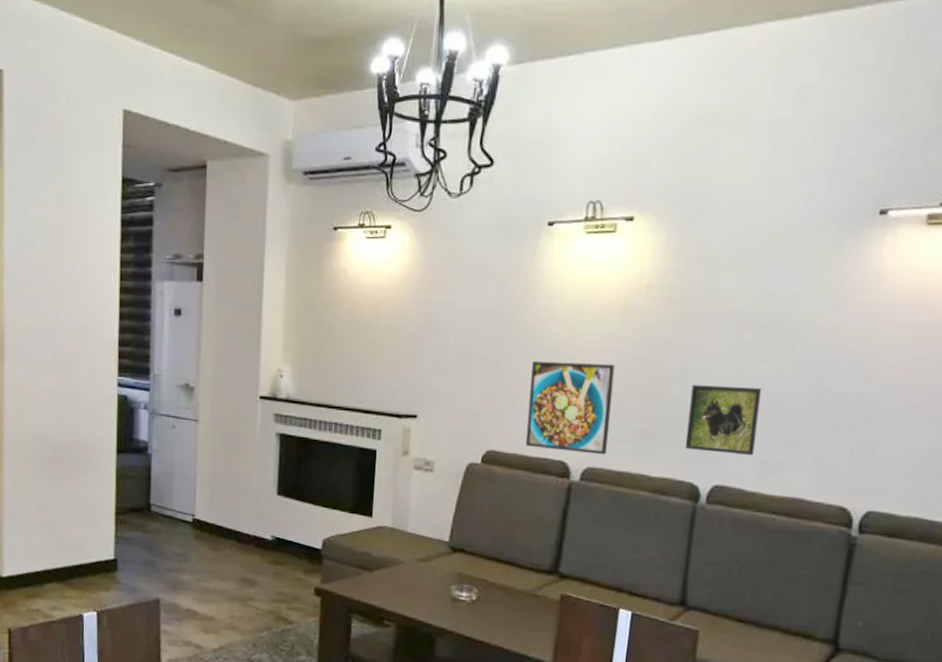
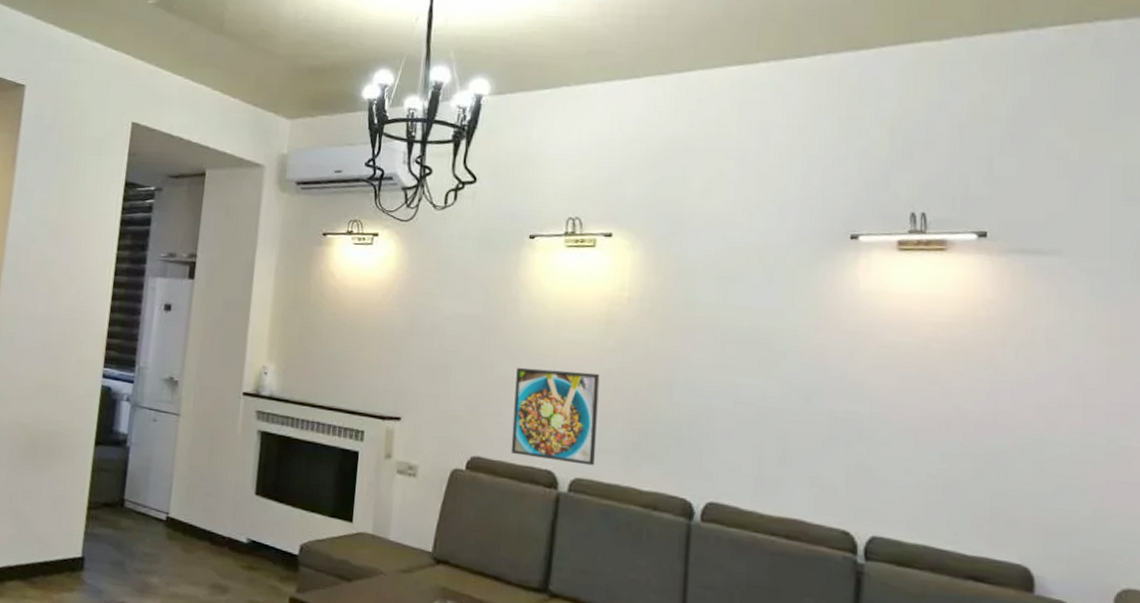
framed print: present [684,384,762,455] -> none [675,397,750,472]

